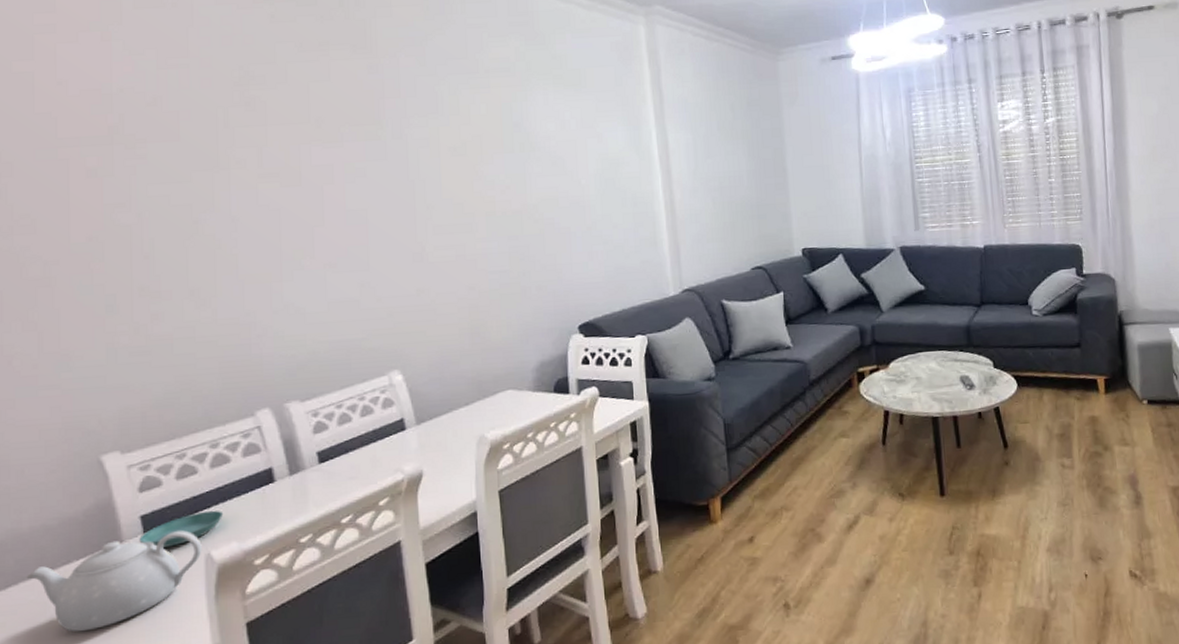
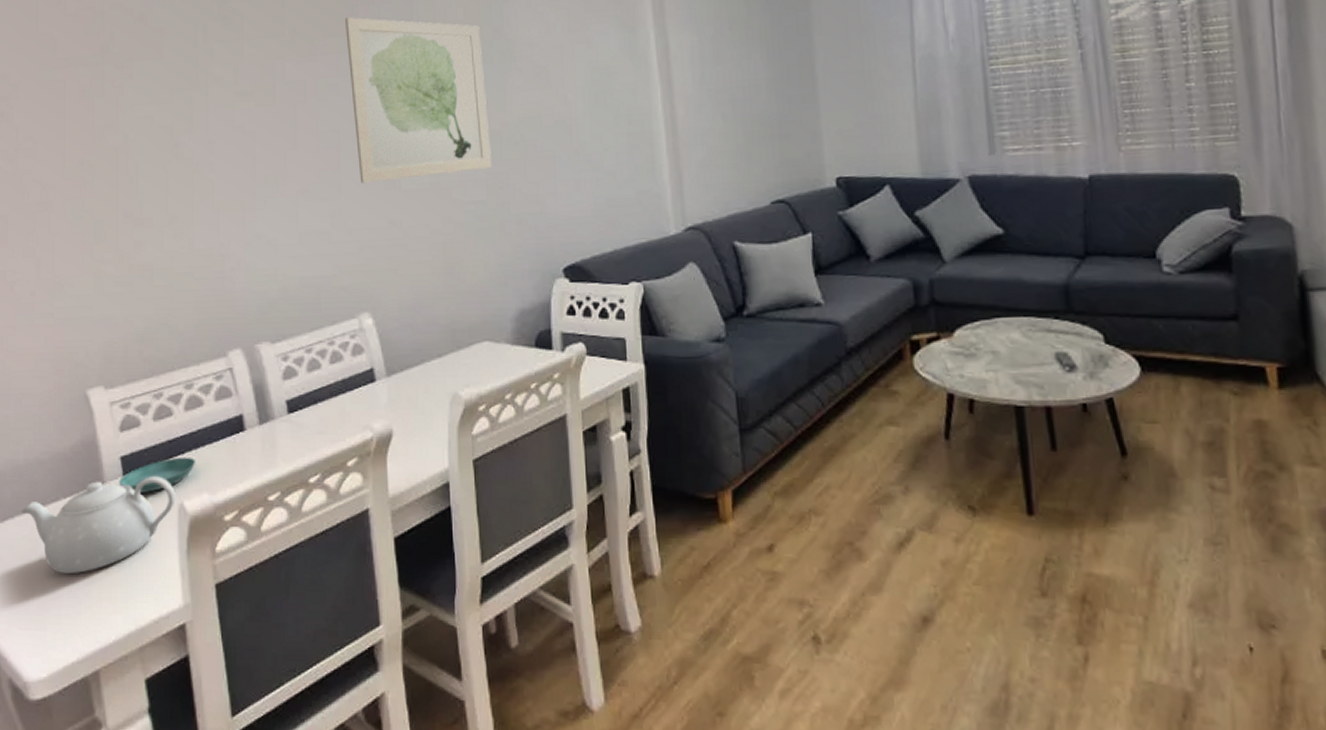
wall art: none [372,108,513,257] -> present [345,17,492,183]

